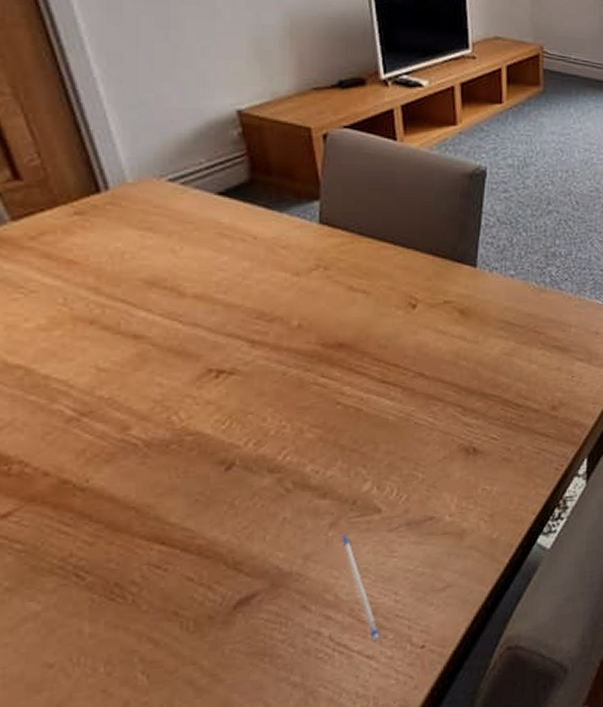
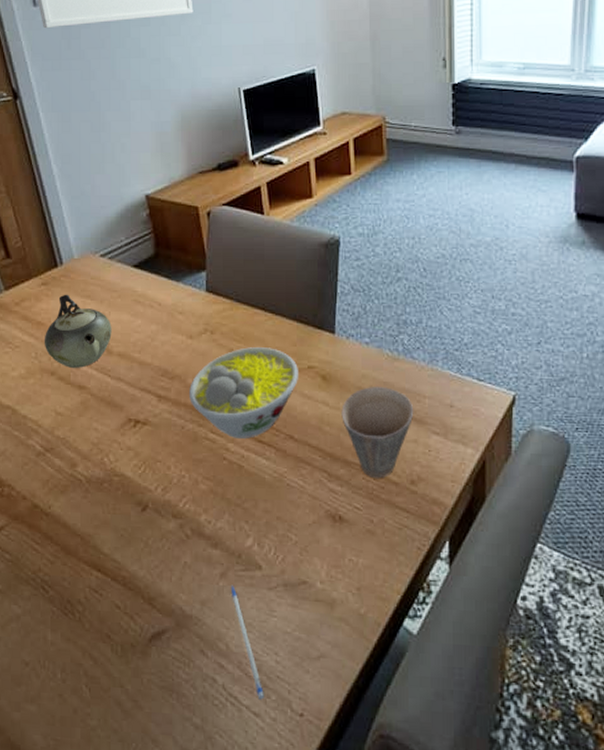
teapot: none [77,226,185,314] -> present [44,294,112,368]
bowl: none [294,283,432,381] -> present [189,347,298,439]
cup: none [480,319,559,409] -> present [341,387,414,479]

